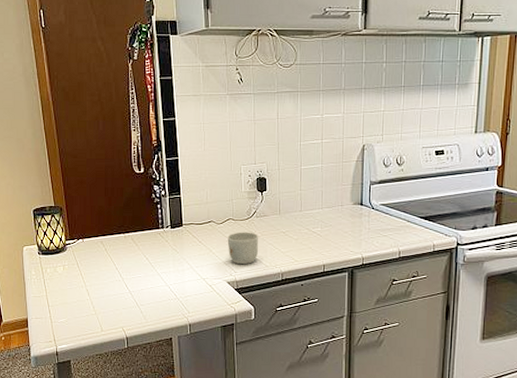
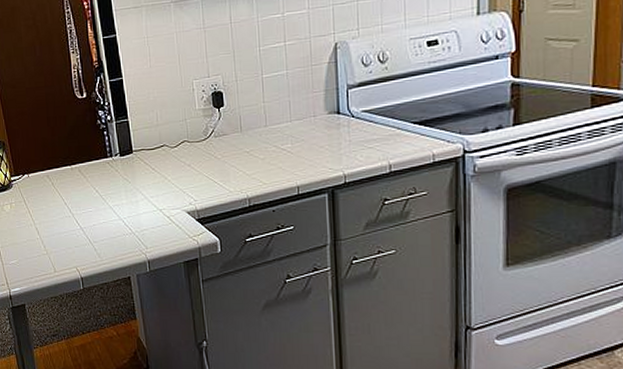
mug: present [227,232,259,264] -> none [183,154,220,191]

